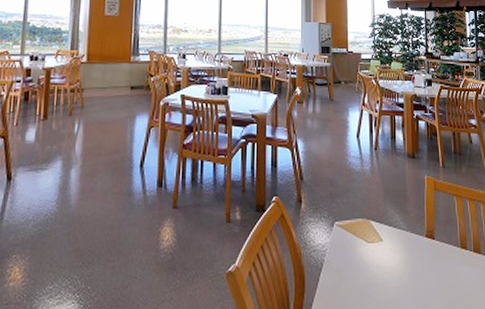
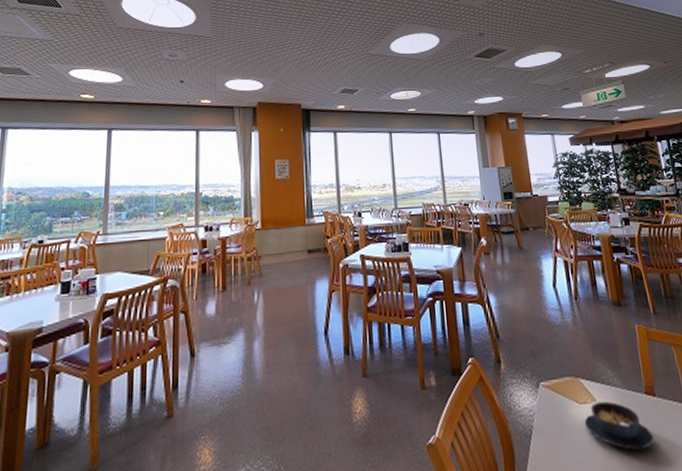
soup bowl: none [370,241,428,285] -> present [584,401,654,450]

